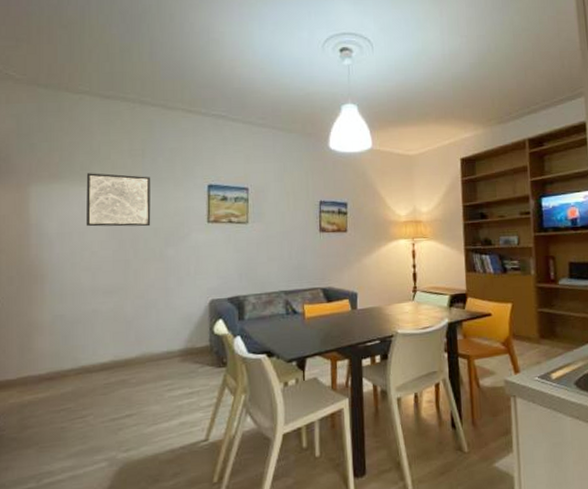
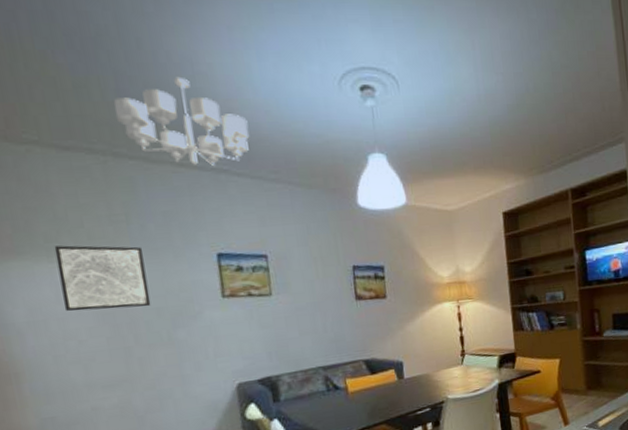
chandelier: none [146,42,246,113] -> present [113,76,250,167]

